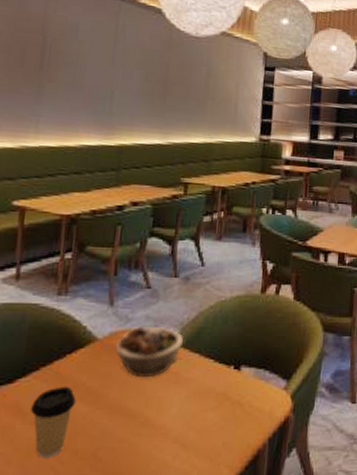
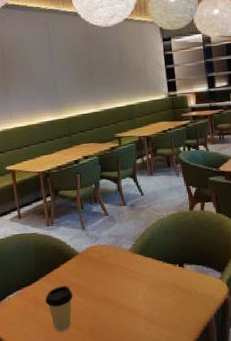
succulent planter: present [115,326,183,378] -> none [92,240,138,277]

